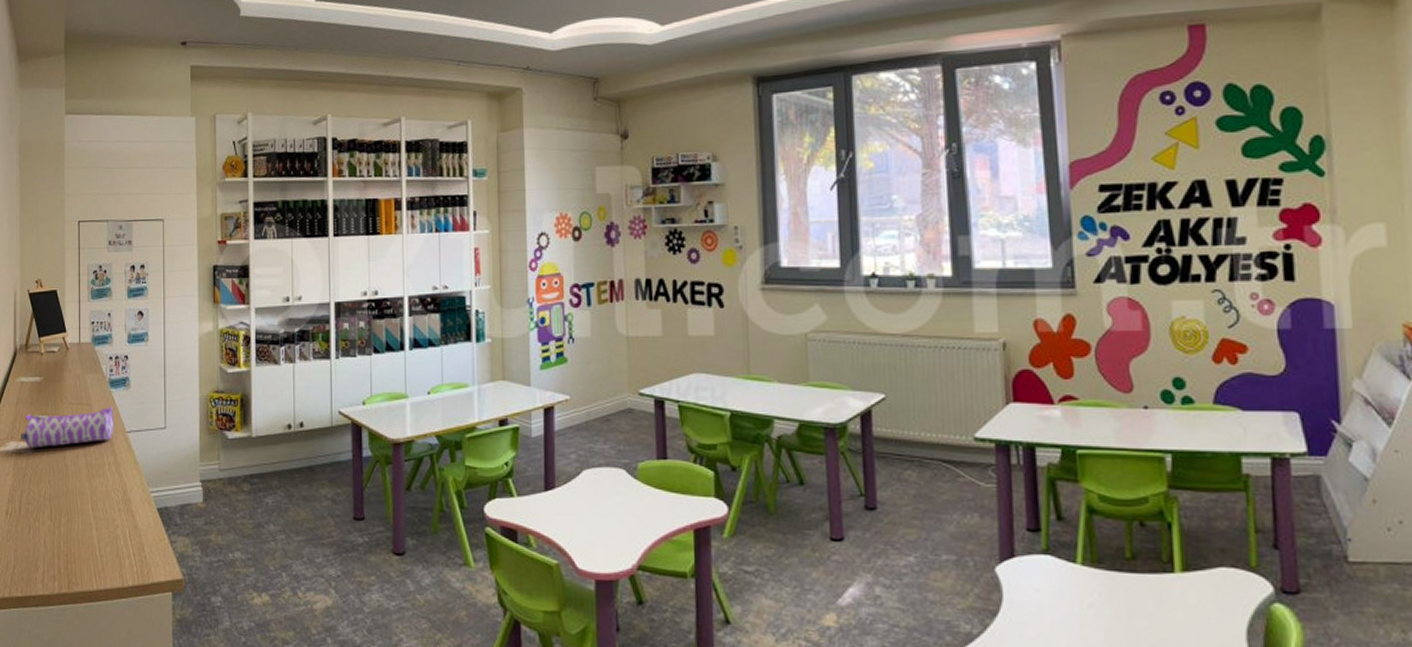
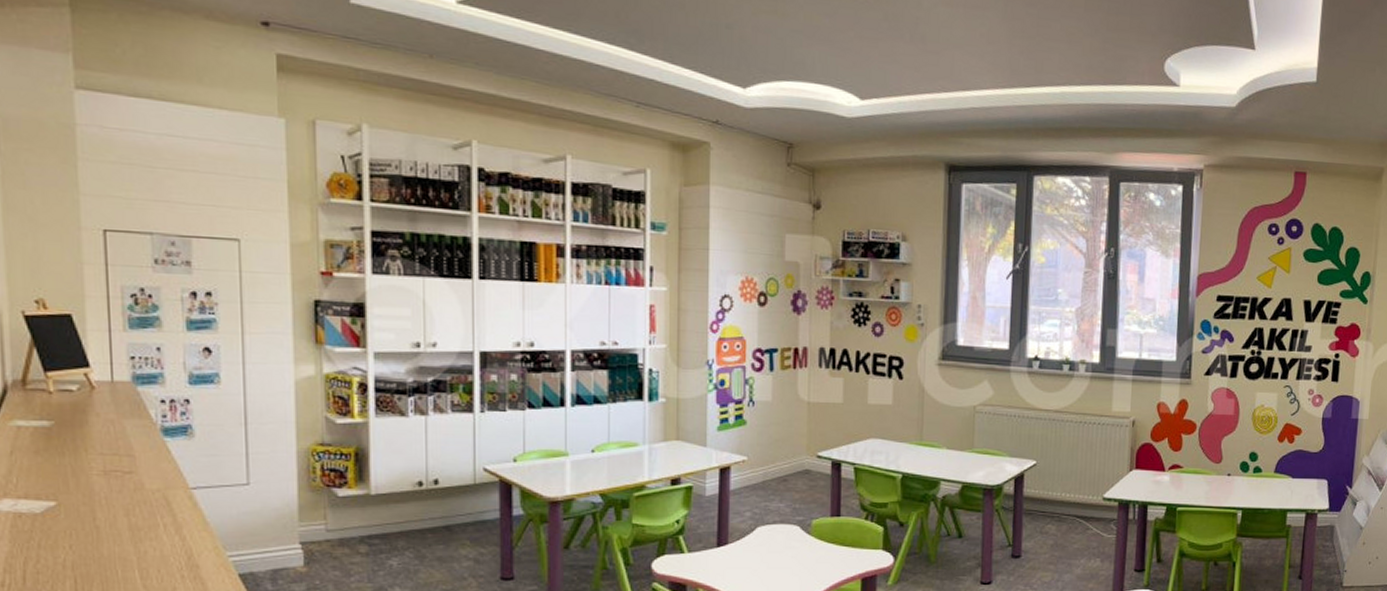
pencil case: present [21,406,114,448] -> none [20,458,172,507]

